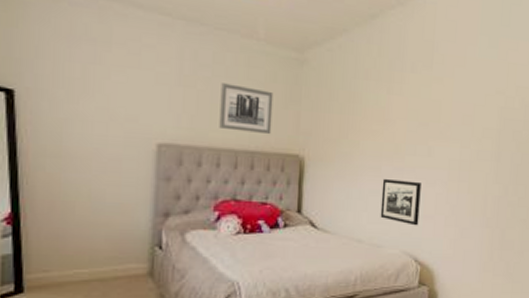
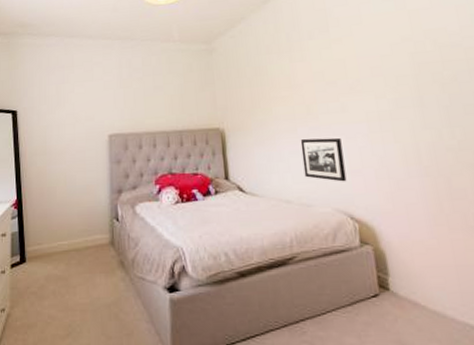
wall art: present [219,83,274,134] -> none [150,79,194,116]

